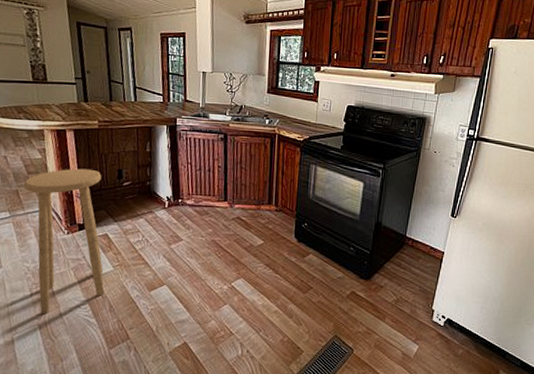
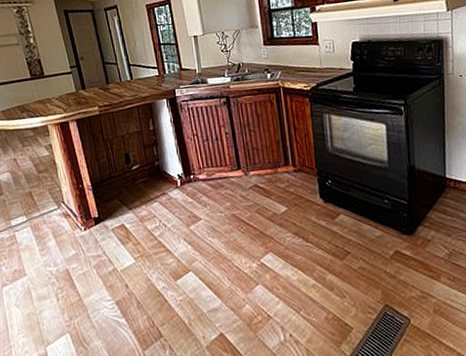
stool: present [24,168,105,314] -> none [36,158,130,321]

